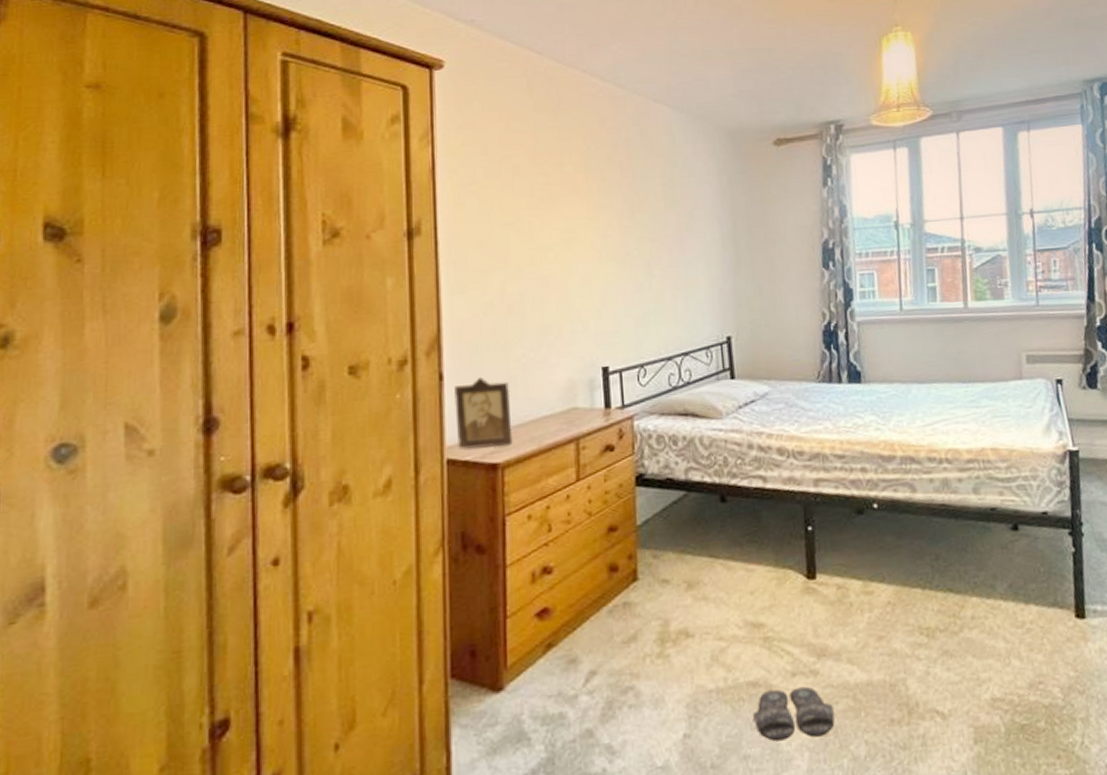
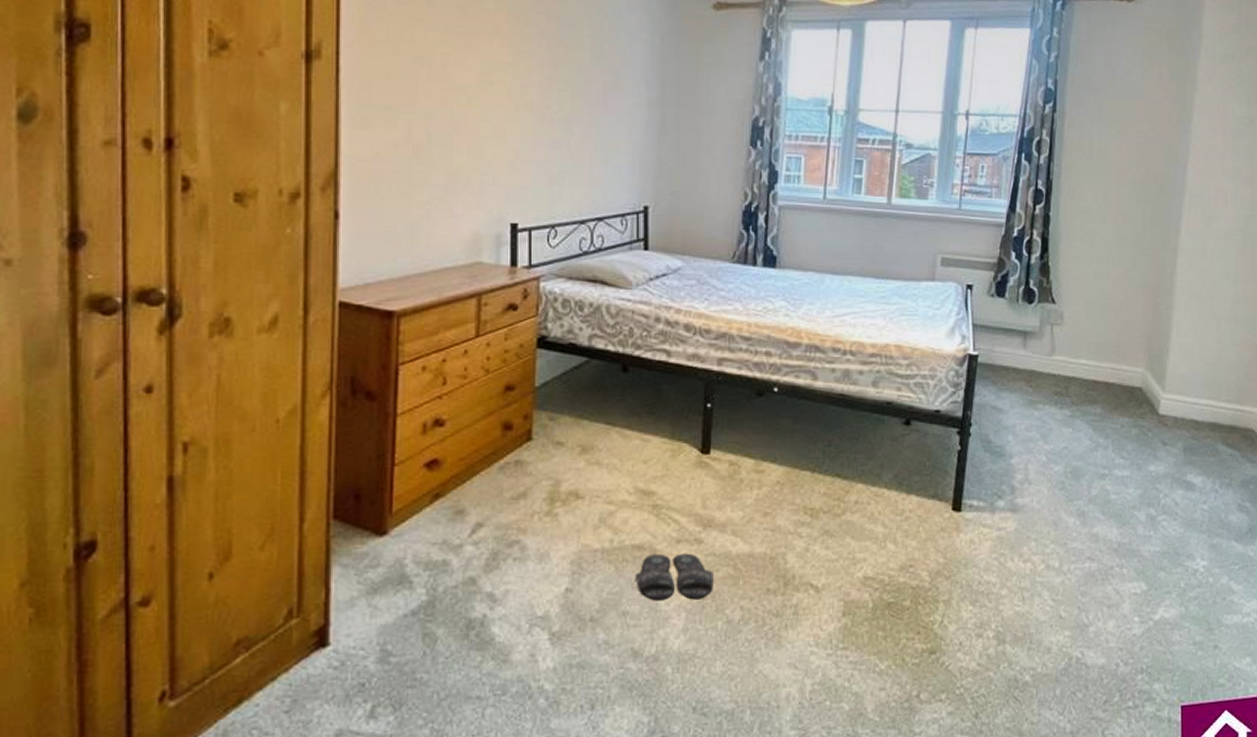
photo frame: present [454,376,513,450] -> none [350,219,411,295]

